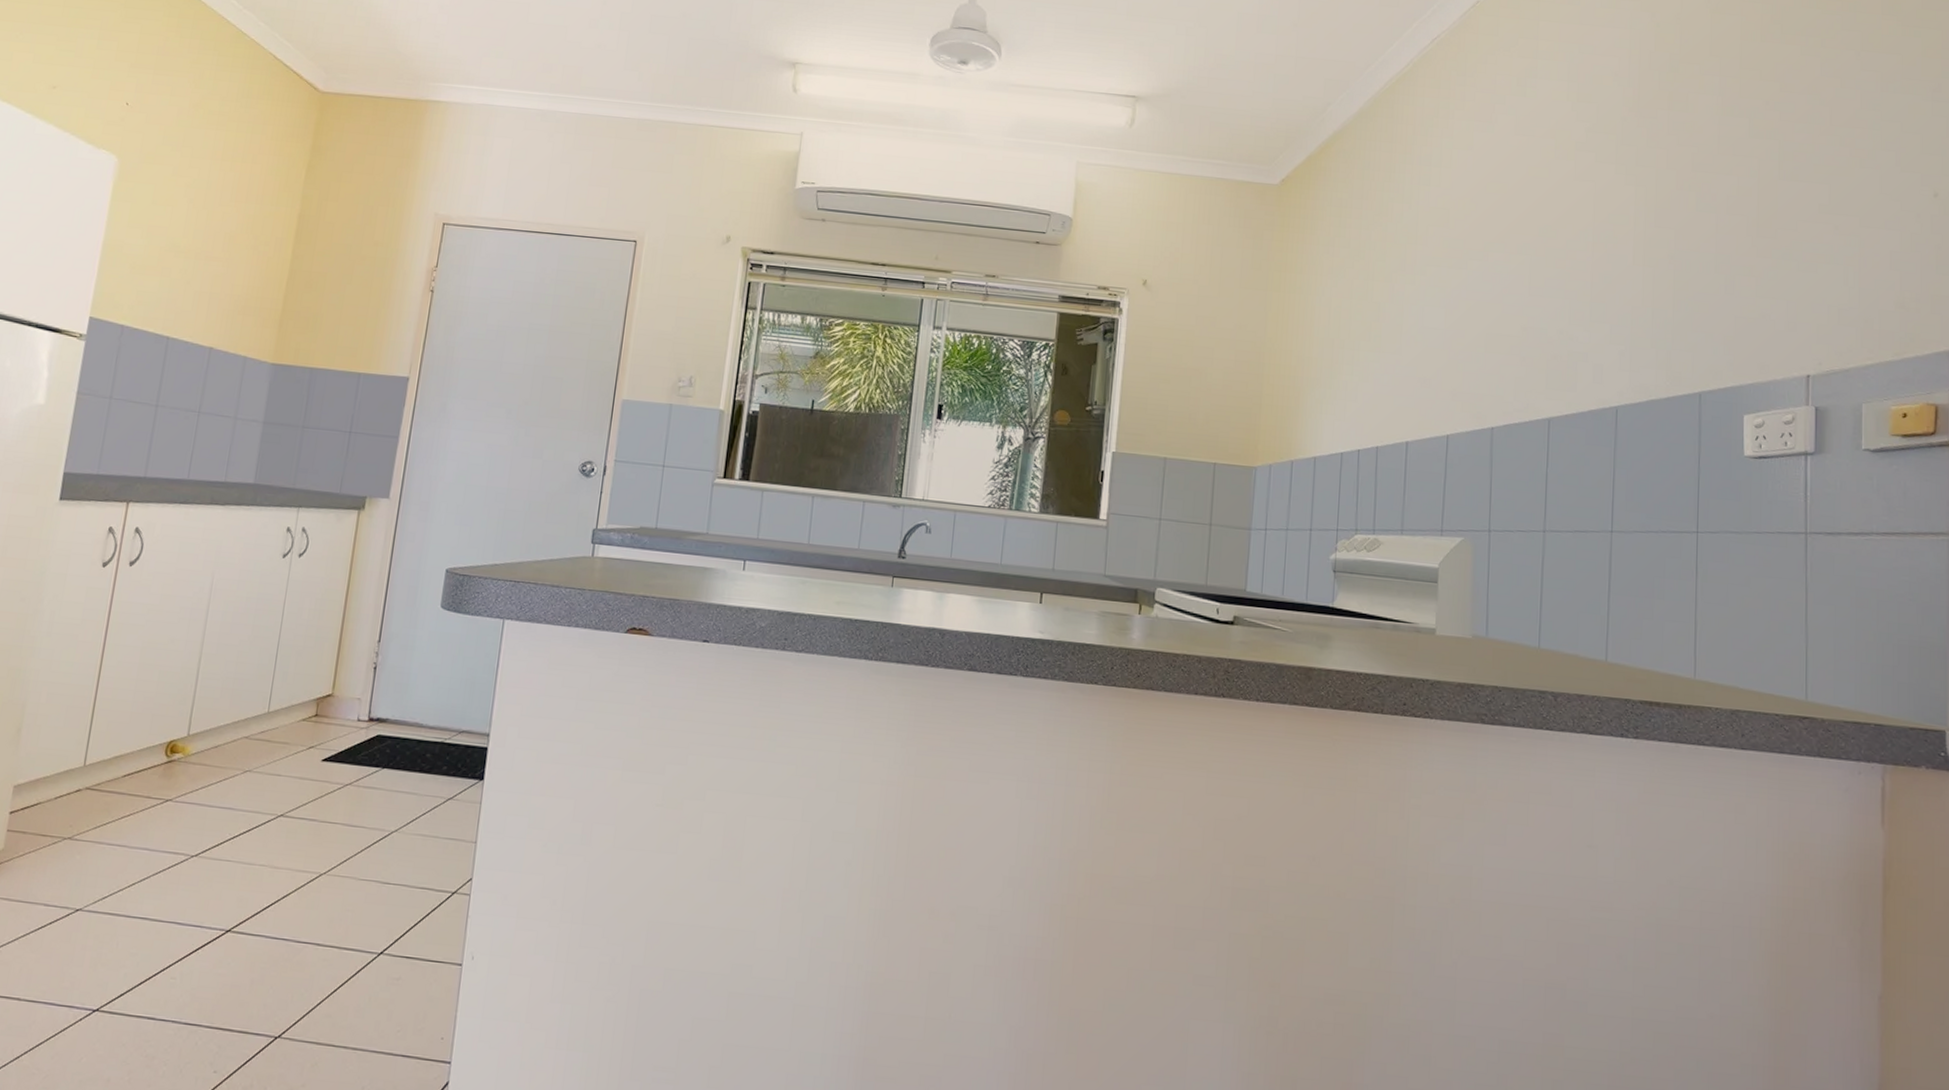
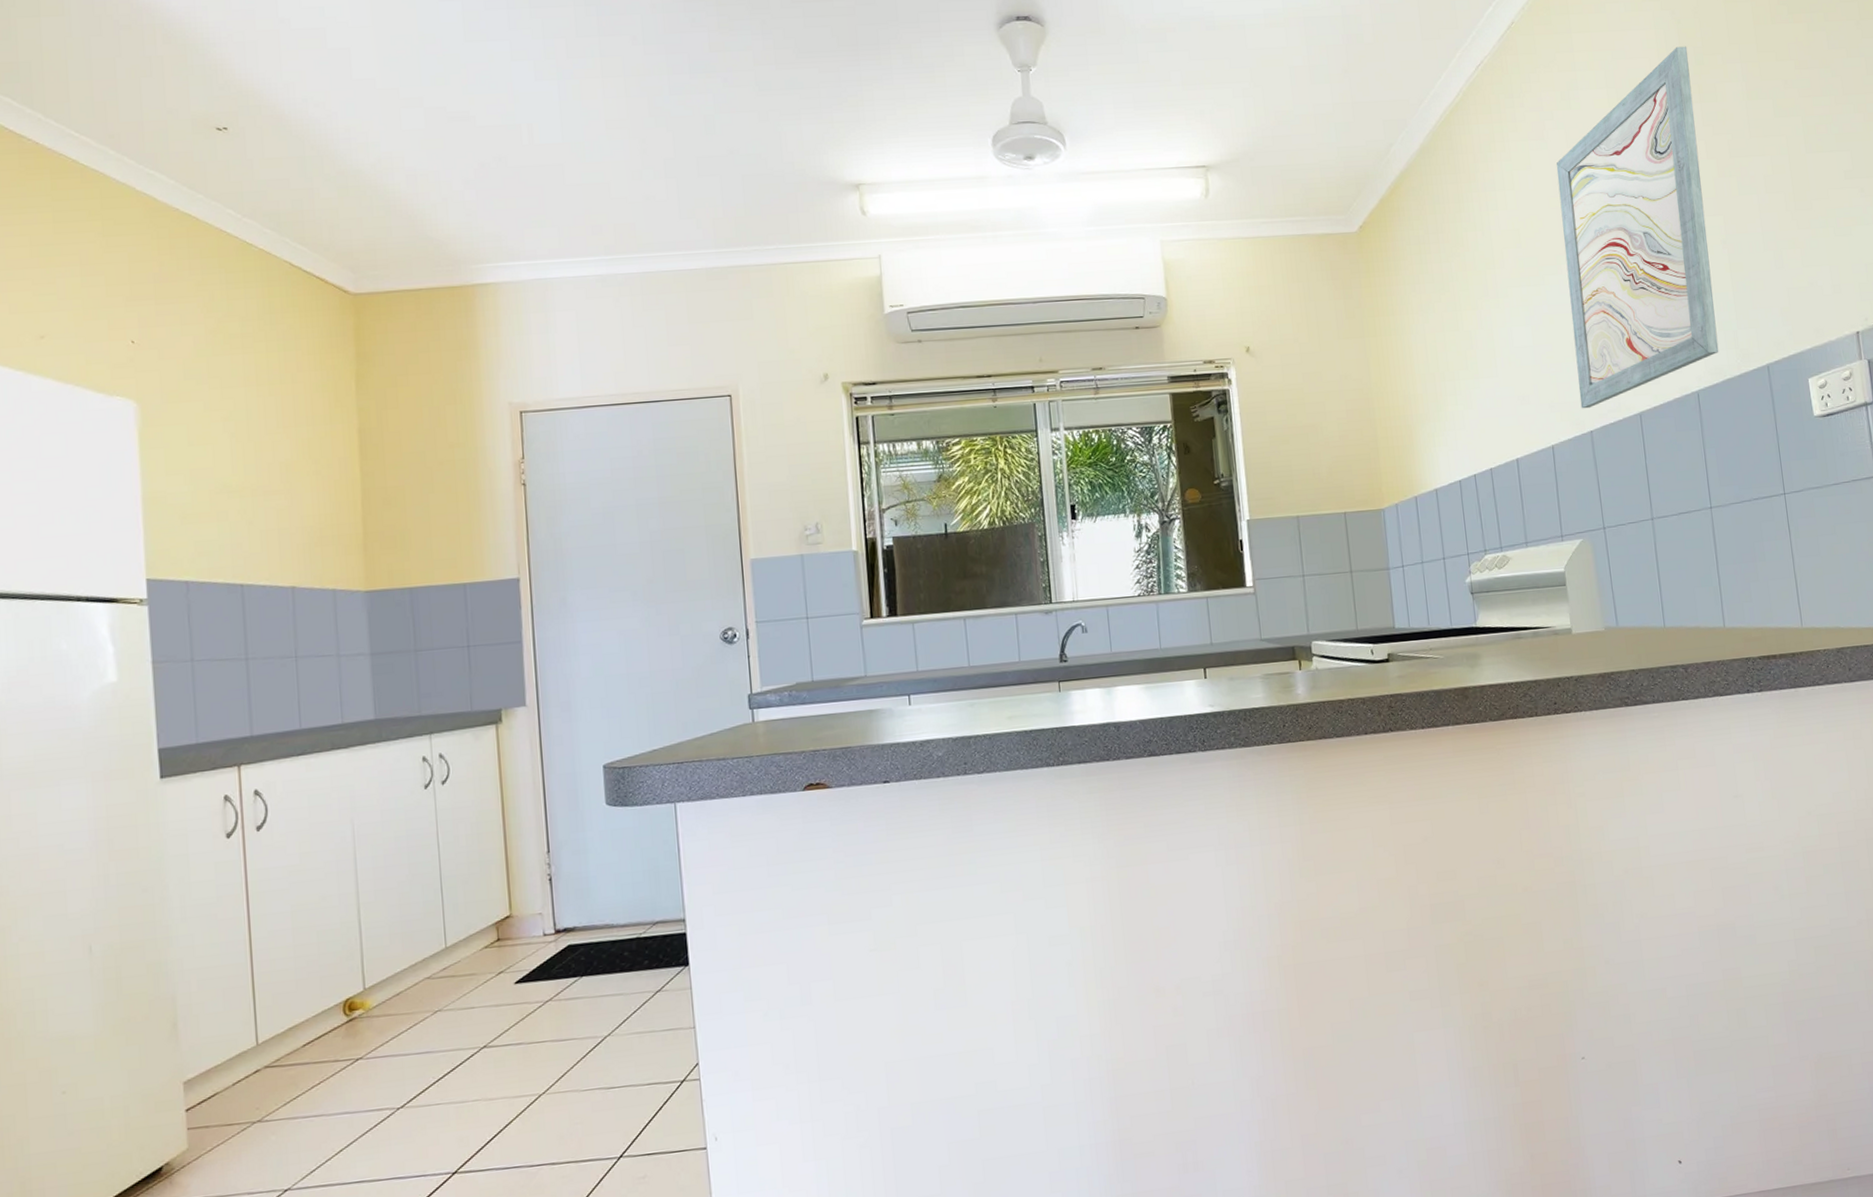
wall art: none [1485,50,1663,404] -> present [1556,46,1719,409]

